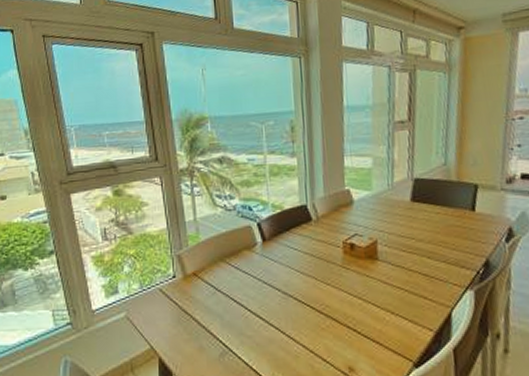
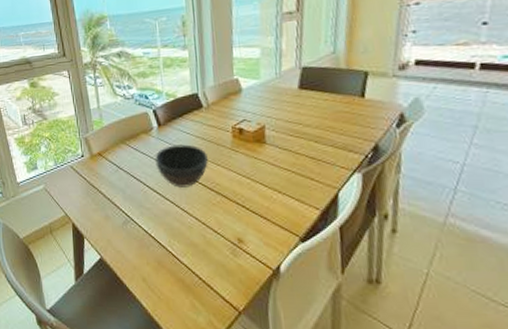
bowl: none [258,261,317,311] -> present [155,144,208,188]

